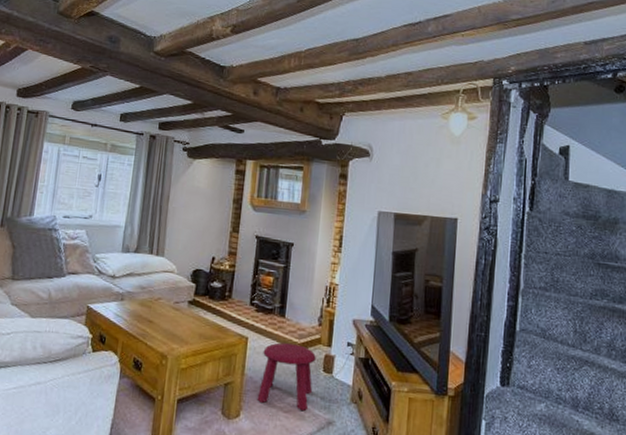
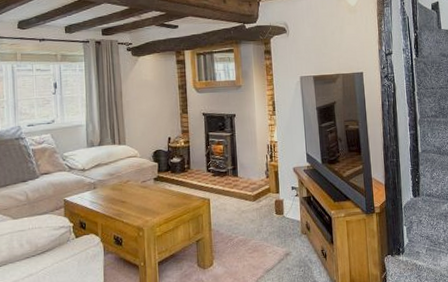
stool: present [257,342,316,411] -> none [224,196,270,250]

